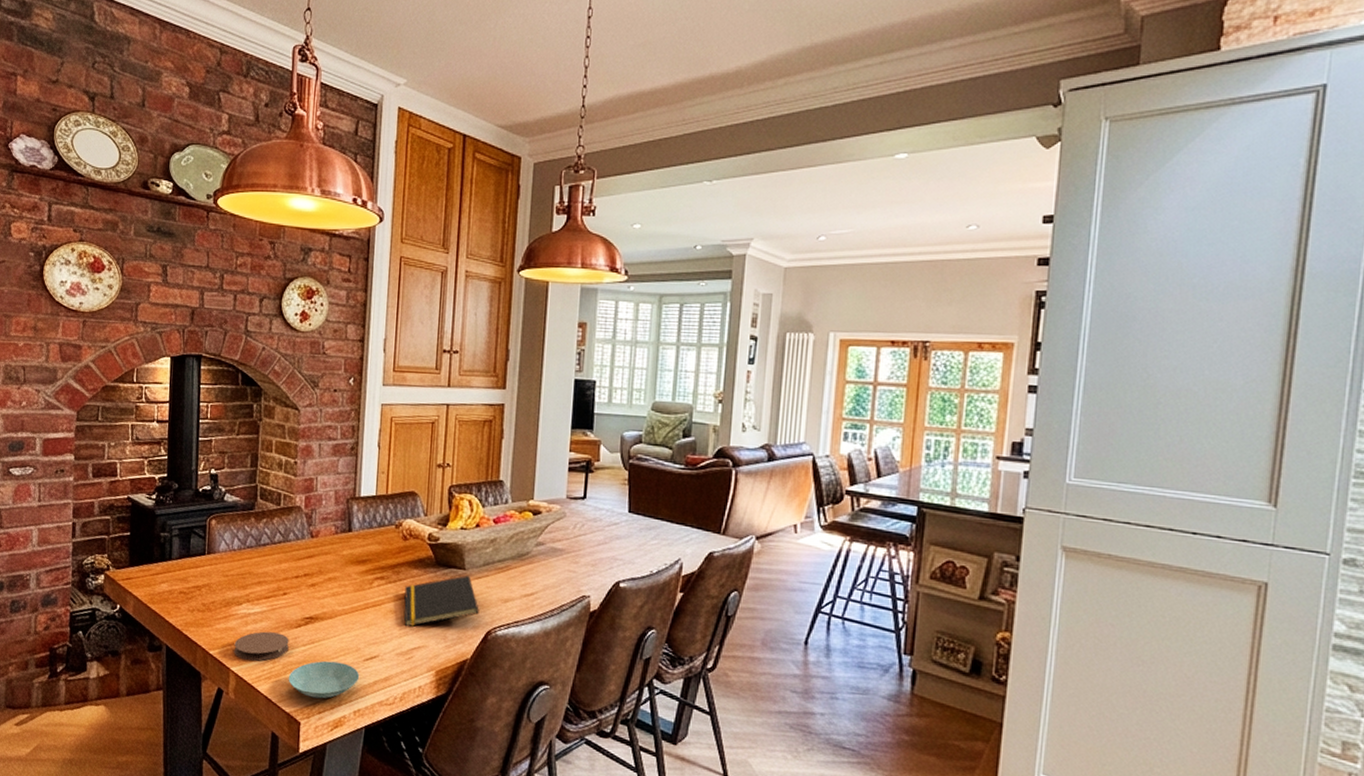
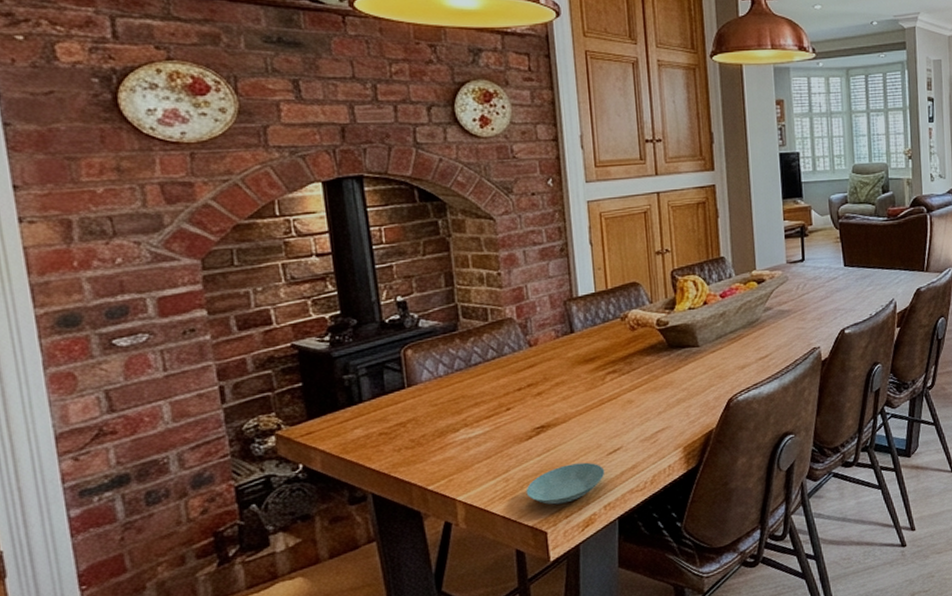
coaster: present [234,631,289,661] -> none [456,449,522,486]
notepad: present [404,575,479,627] -> none [640,351,718,413]

